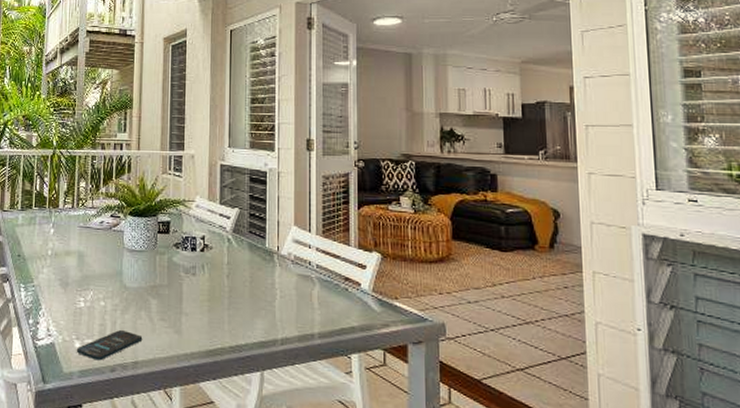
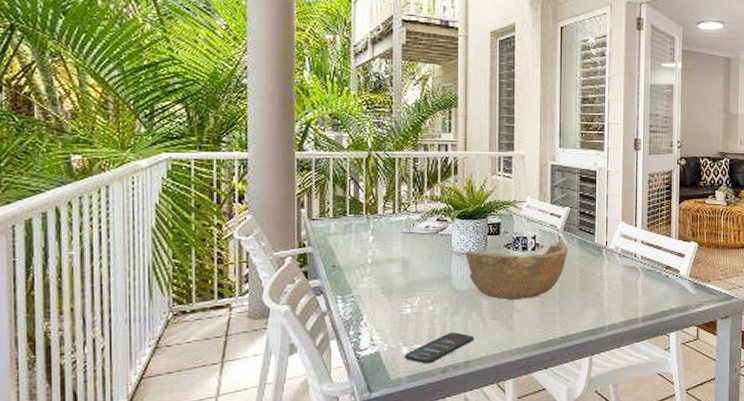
bowl: none [136,243,238,302] -> present [465,241,569,300]

